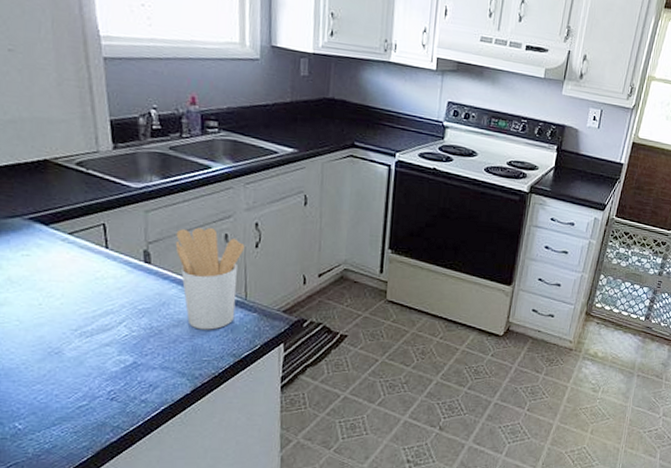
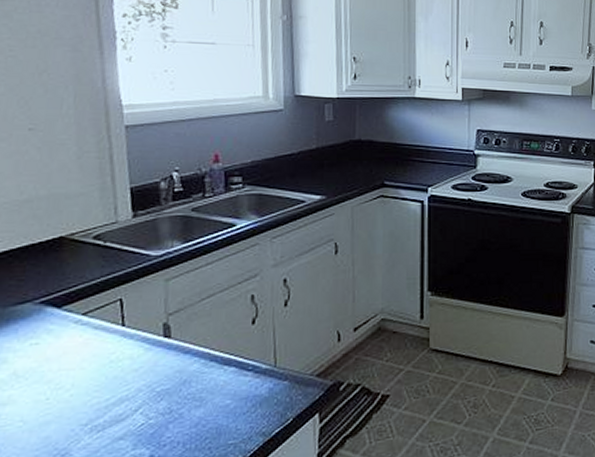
utensil holder: present [175,227,245,330] -> none [197,290,273,408]

